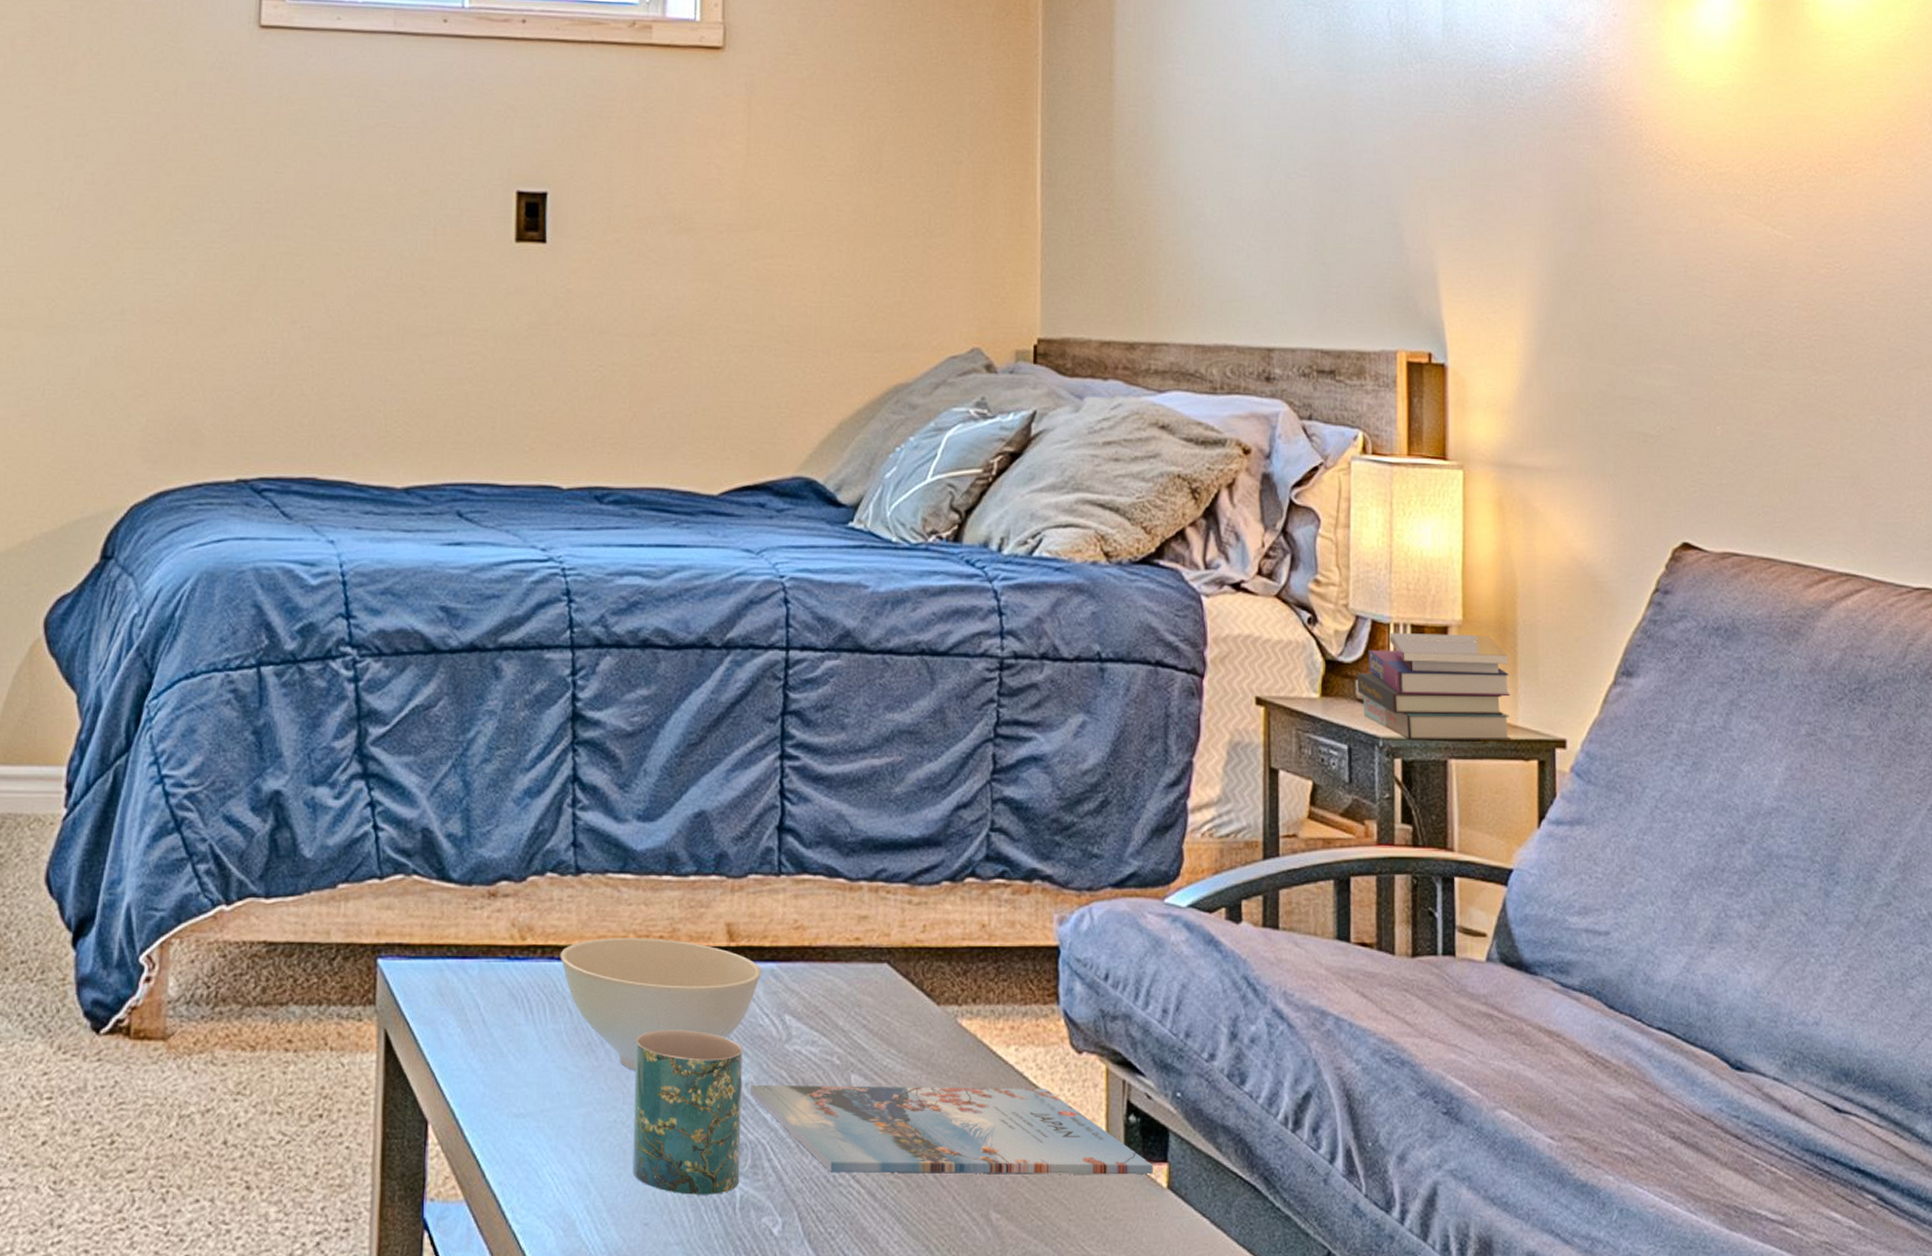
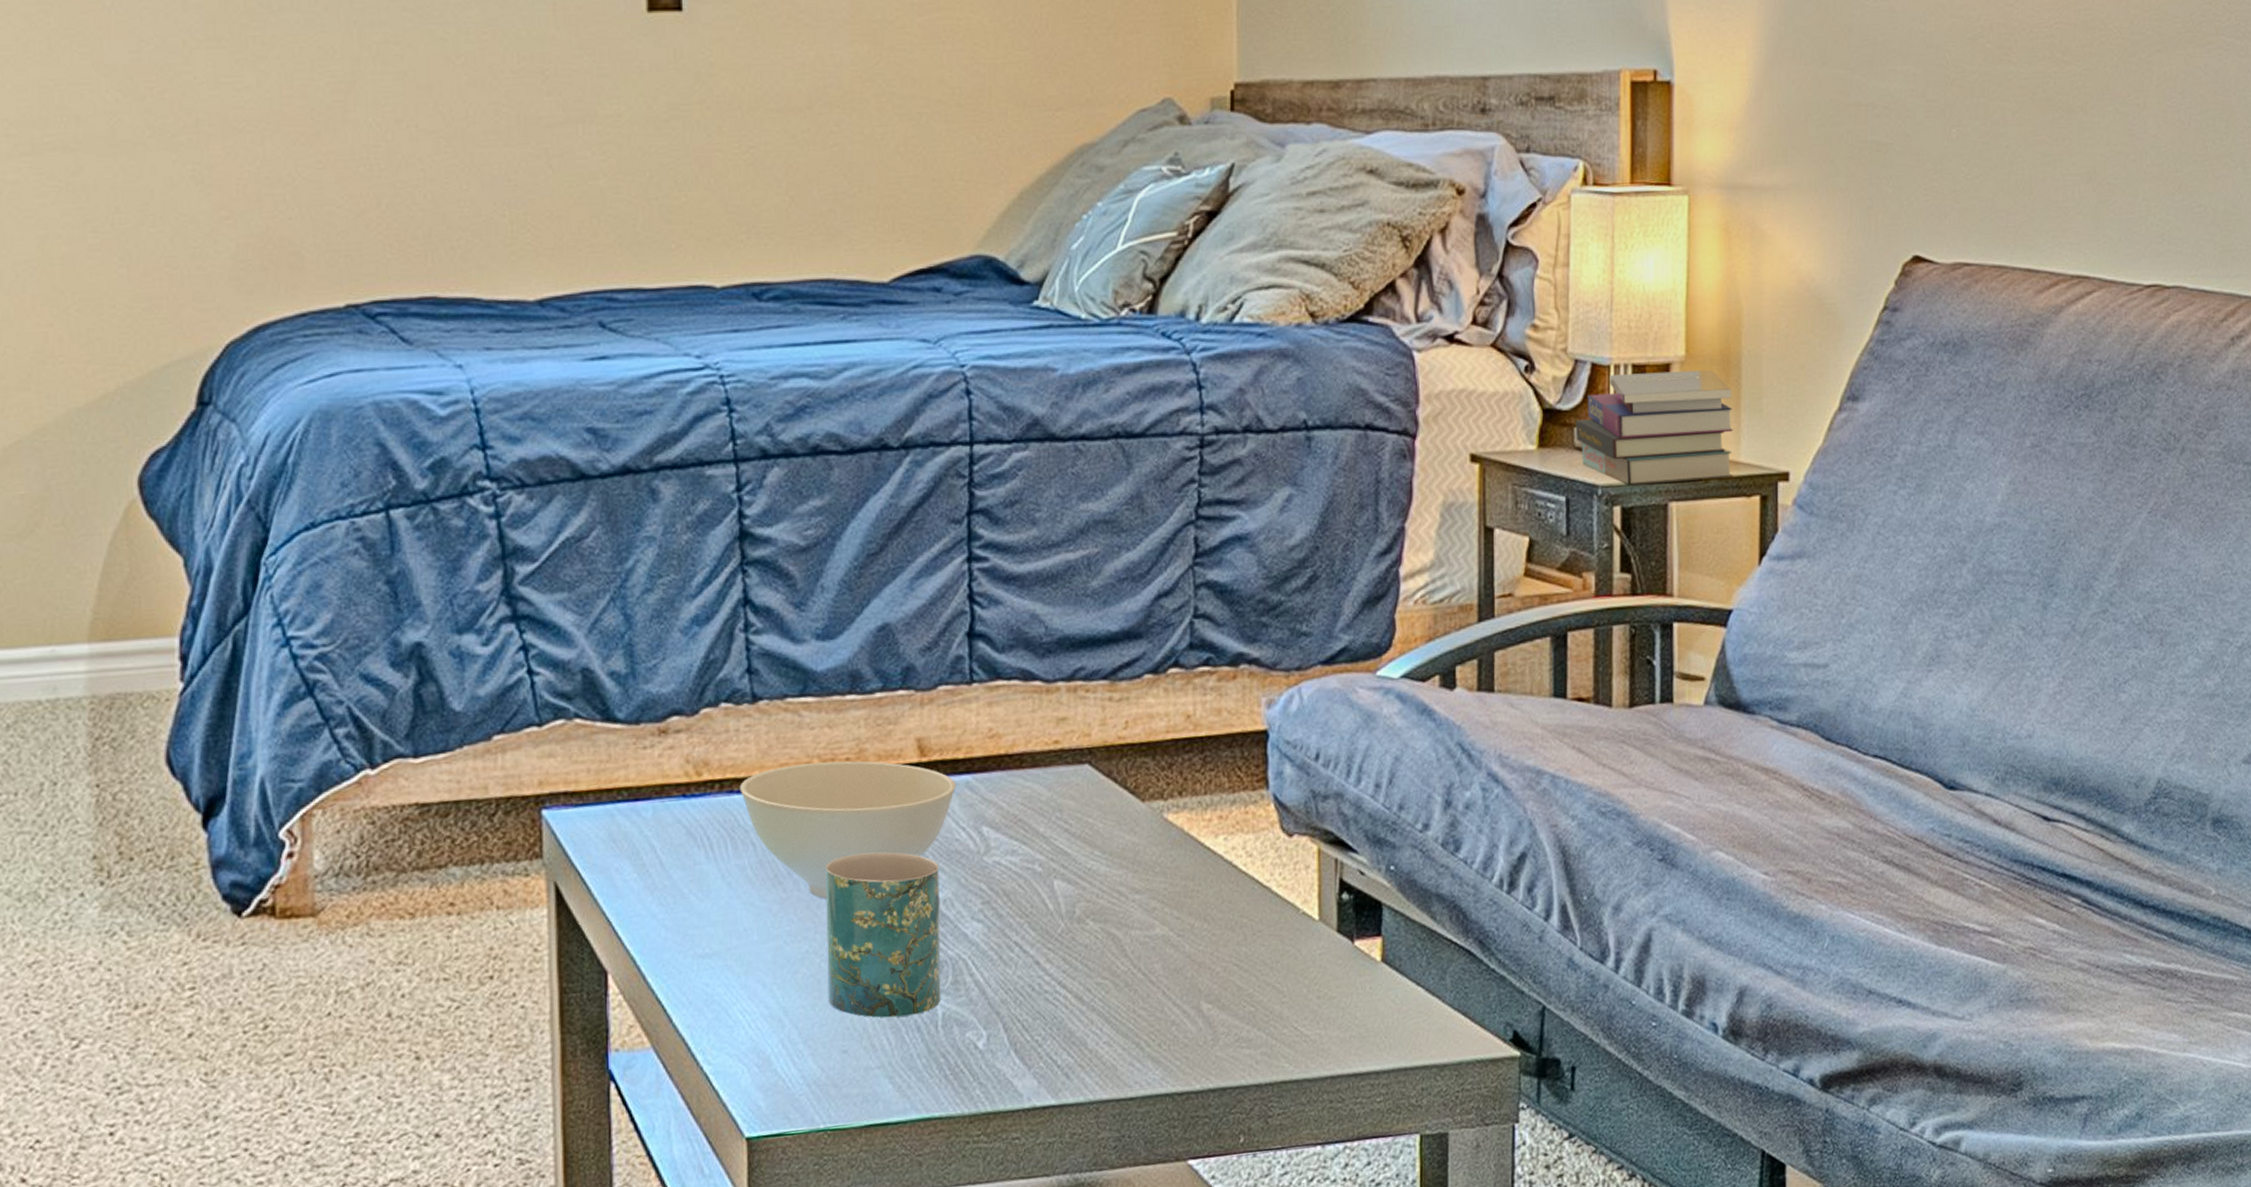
magazine: present [751,1084,1153,1175] -> none [949,875,1367,980]

